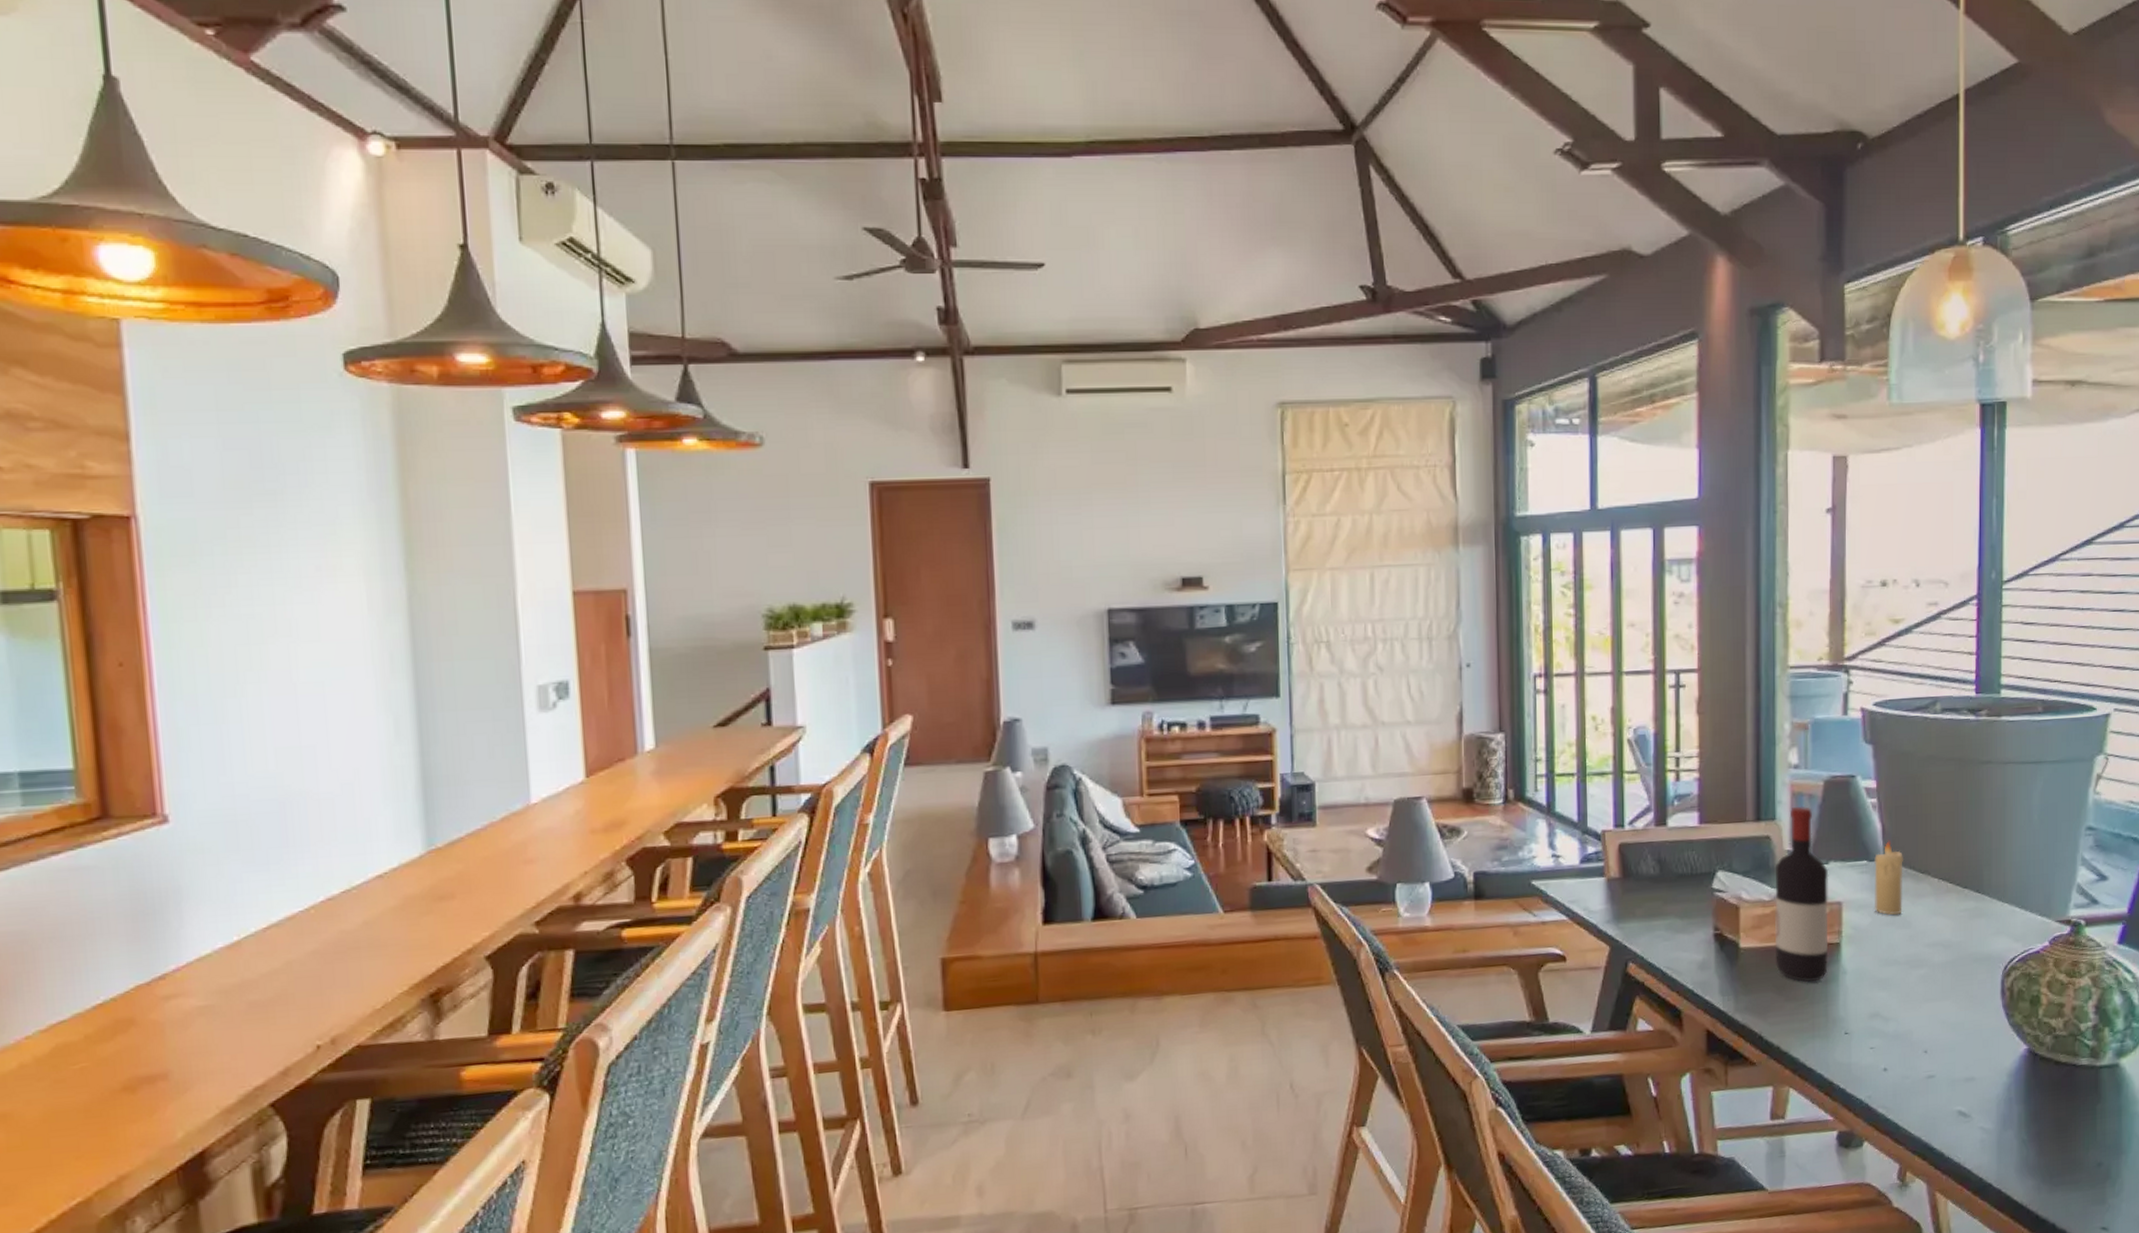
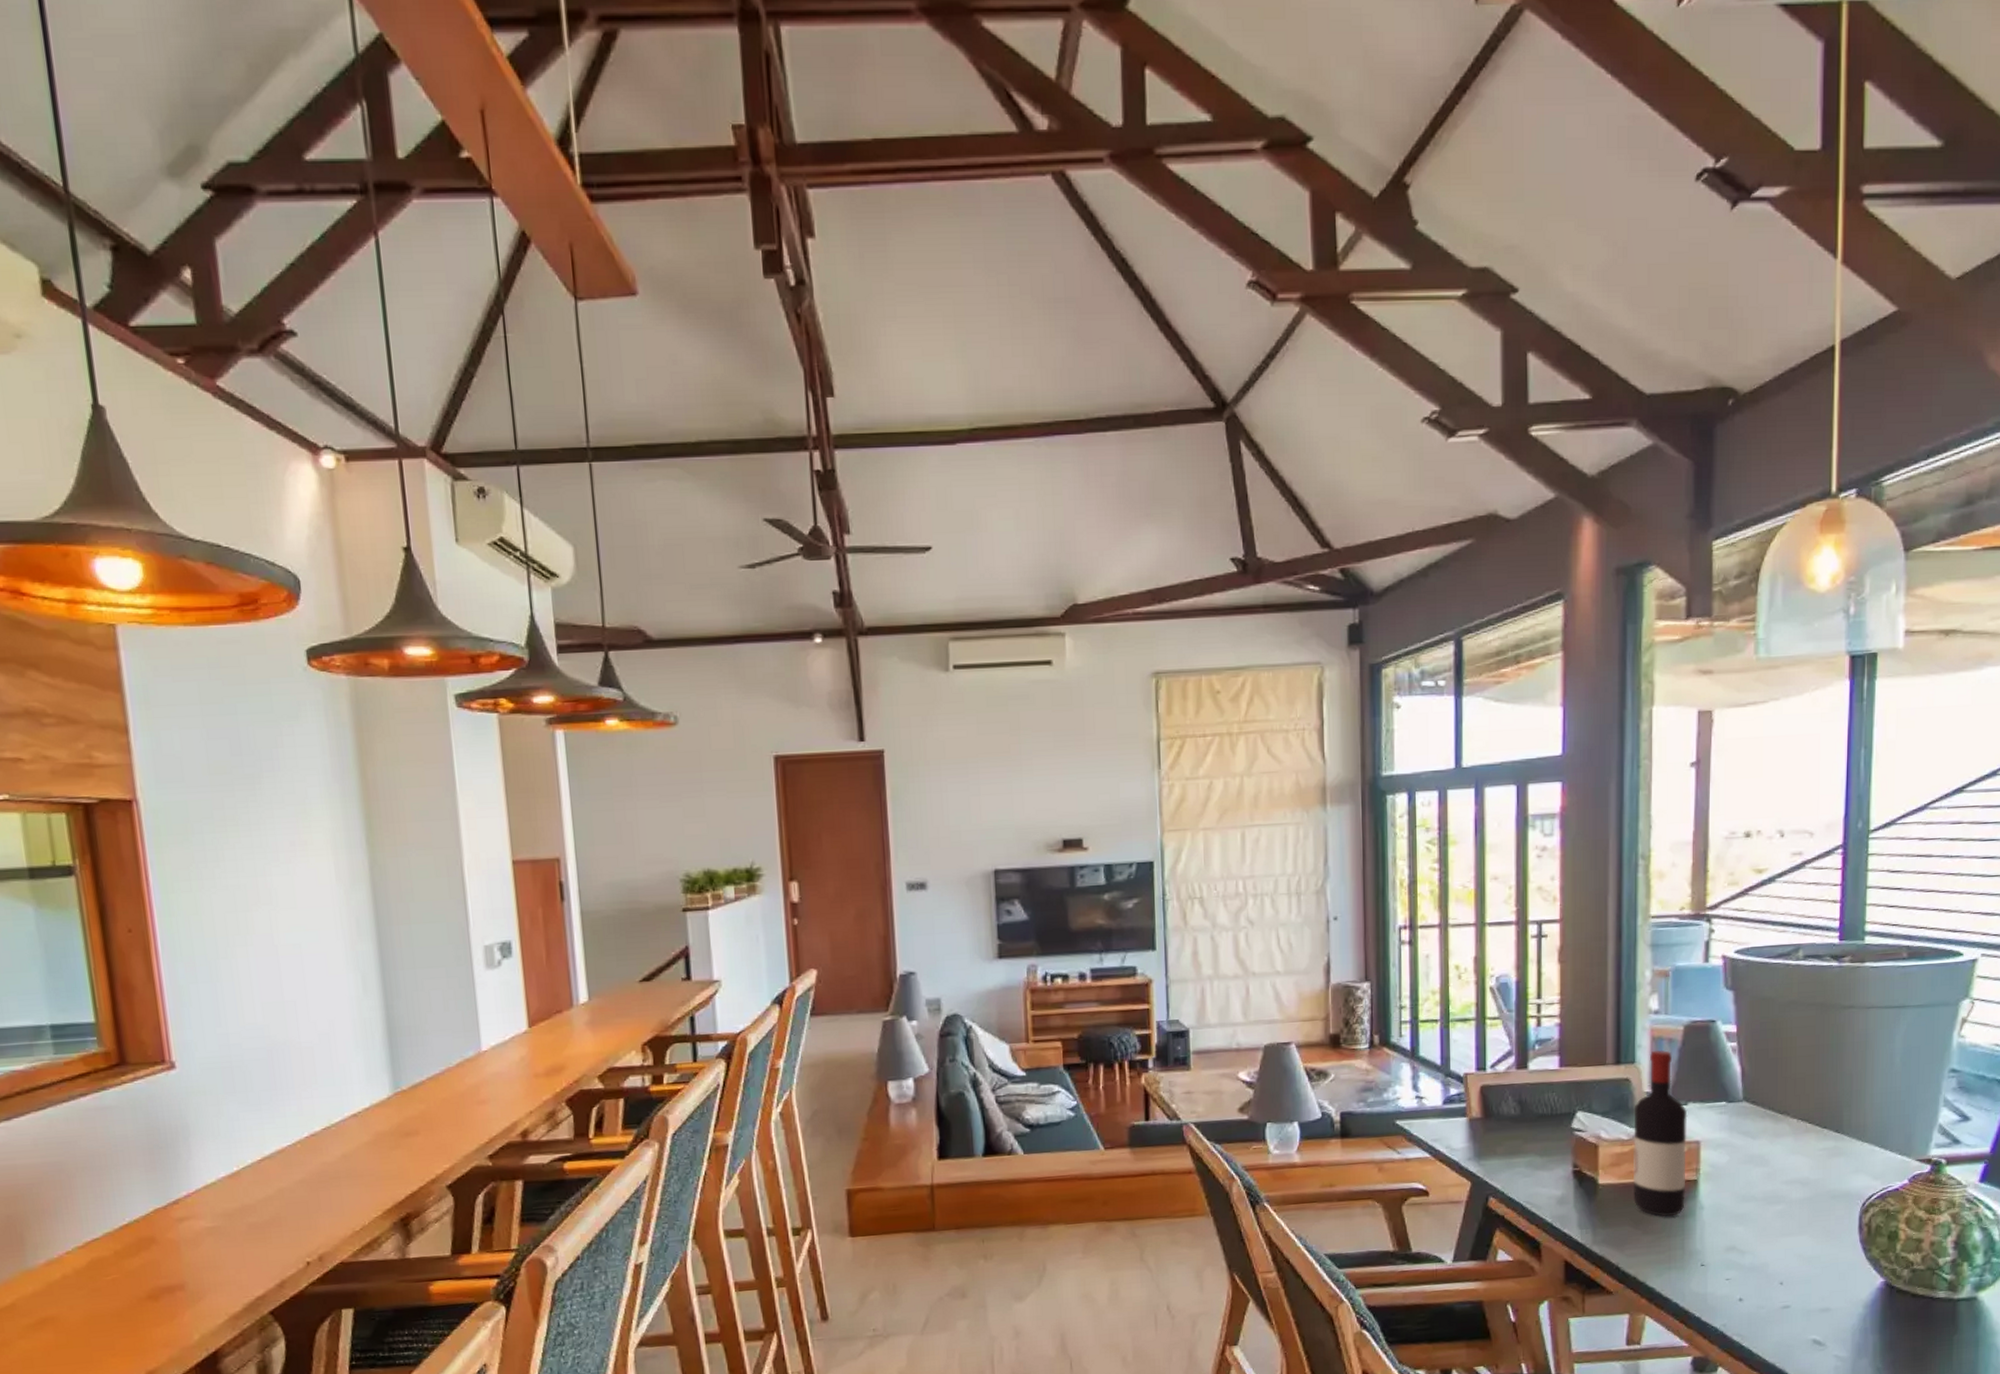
candle: present [1874,840,1904,916] -> none [1733,1082,1764,1154]

